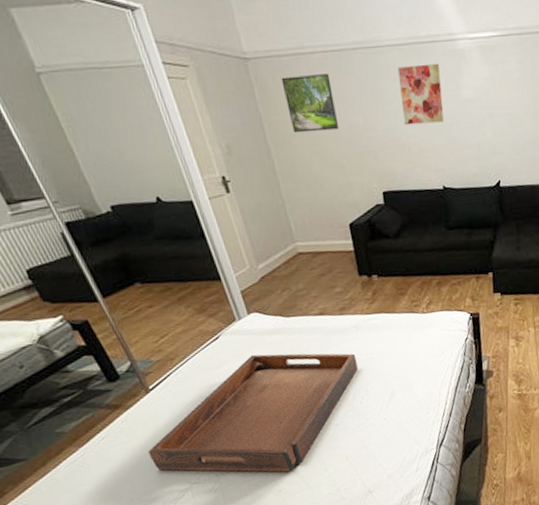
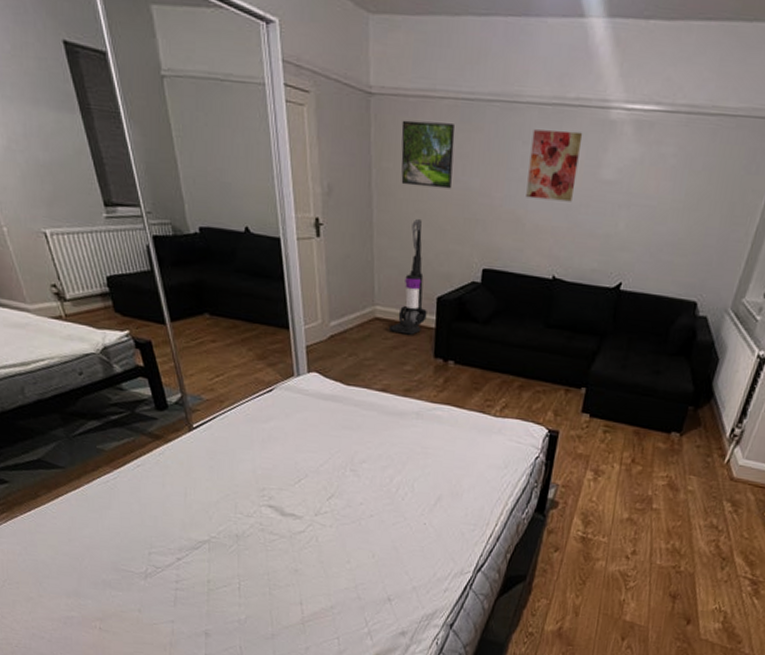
serving tray: present [148,353,358,472] -> none [177,417,410,553]
vacuum cleaner: none [311,161,345,262] -> present [388,219,427,335]

